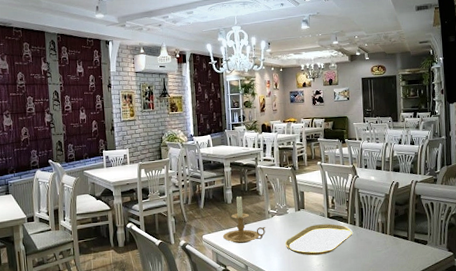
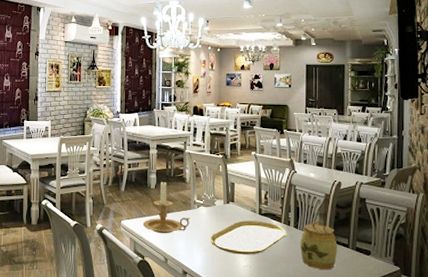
jar: none [365,218,399,262] -> present [300,220,338,270]

